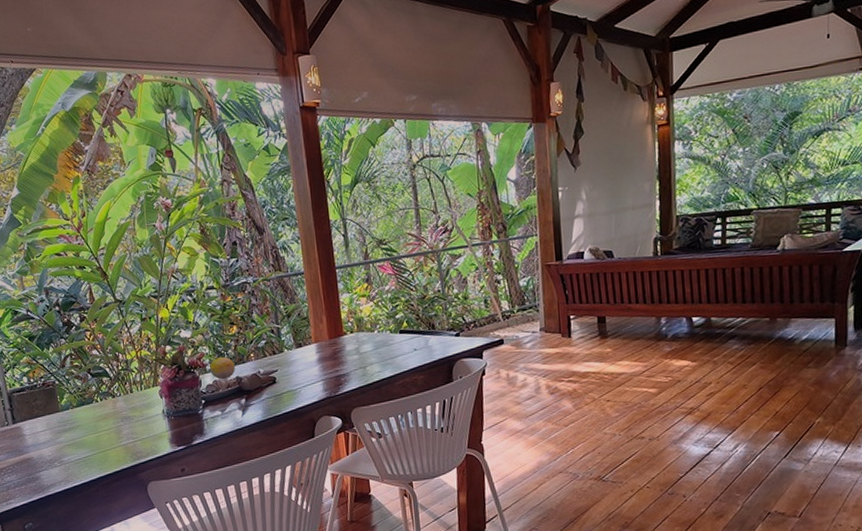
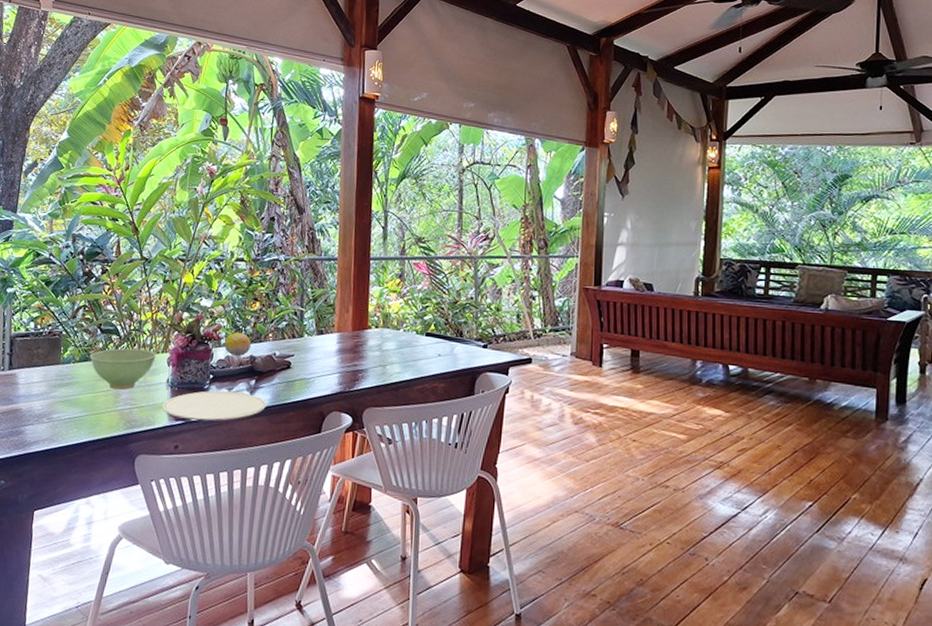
bowl: none [85,386,148,427] -> present [89,348,156,390]
plate: none [163,411,259,444] -> present [162,390,266,421]

